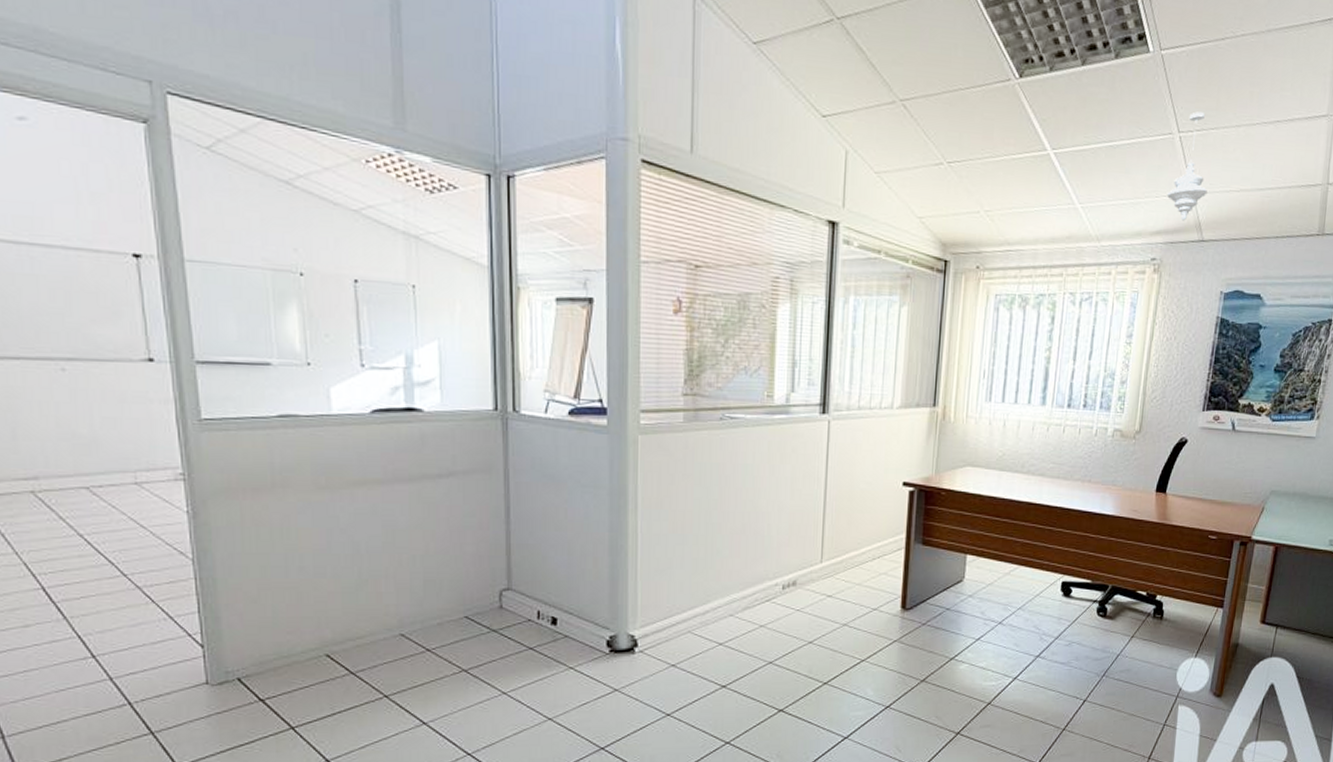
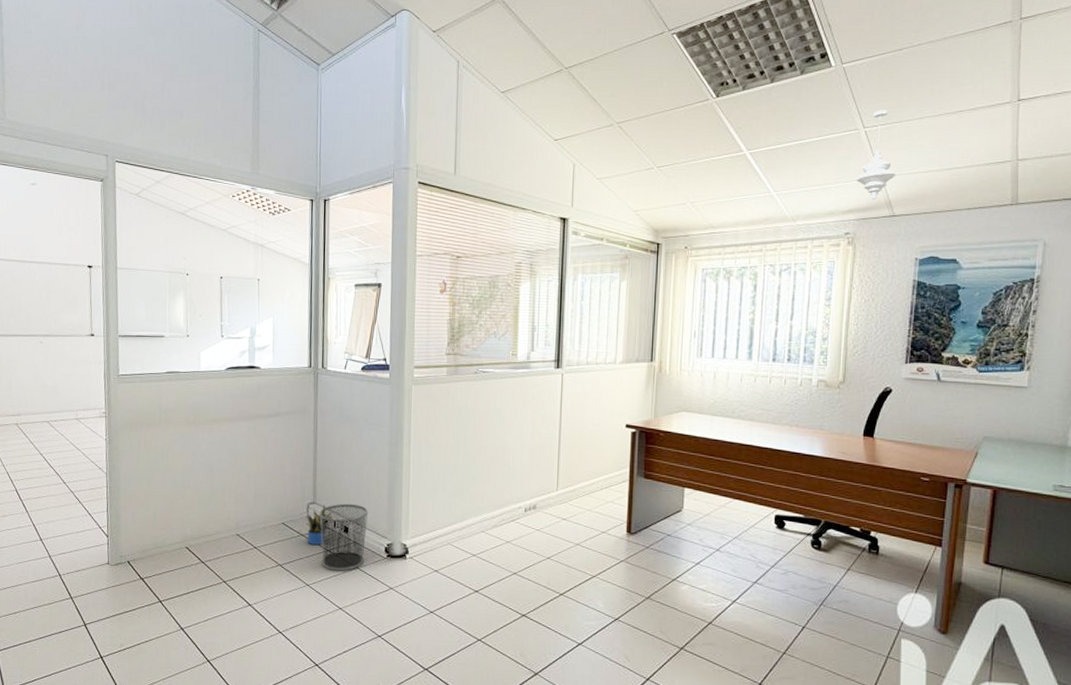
potted plant: none [499,591,535,642] -> present [306,505,333,545]
waste bin: none [516,588,584,673] -> present [318,503,369,571]

